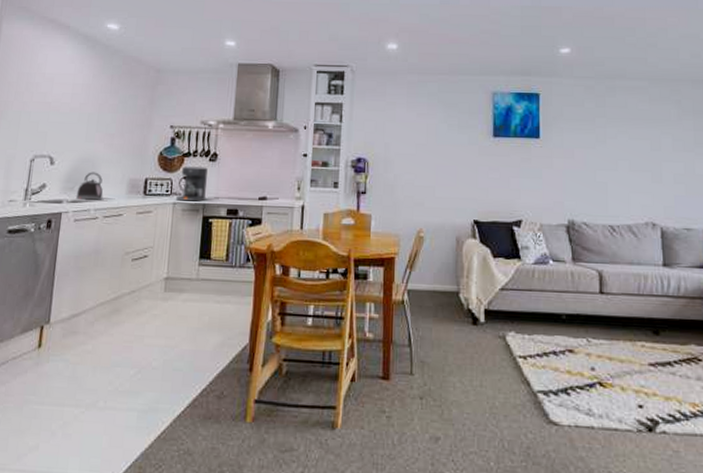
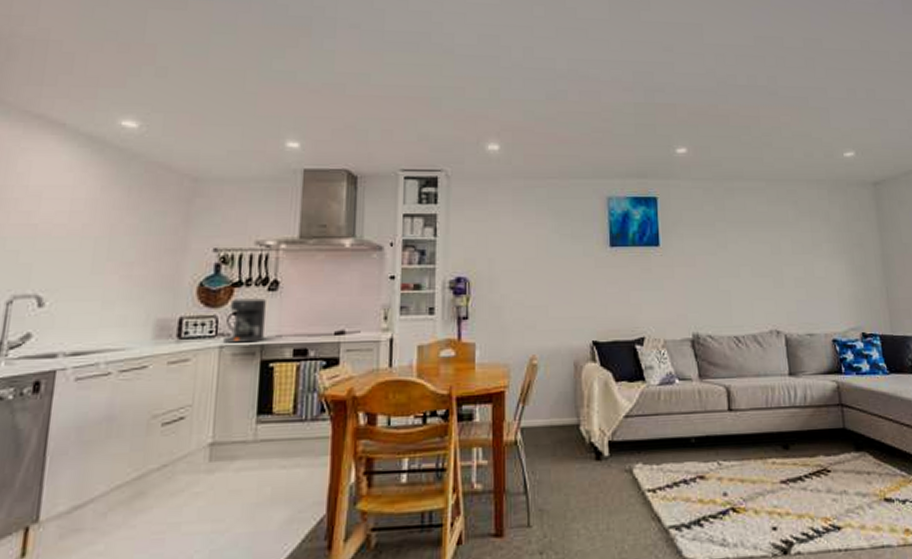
kettle: present [76,172,103,200] -> none [77,313,119,351]

